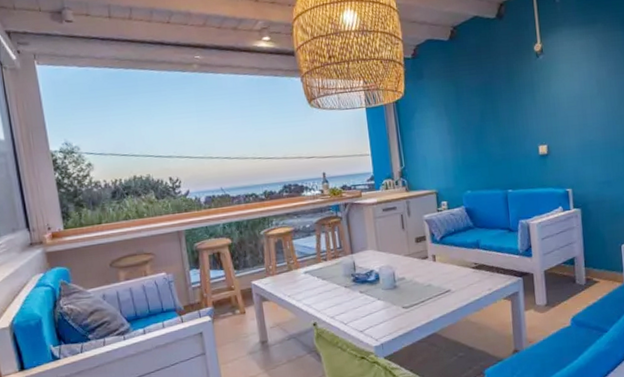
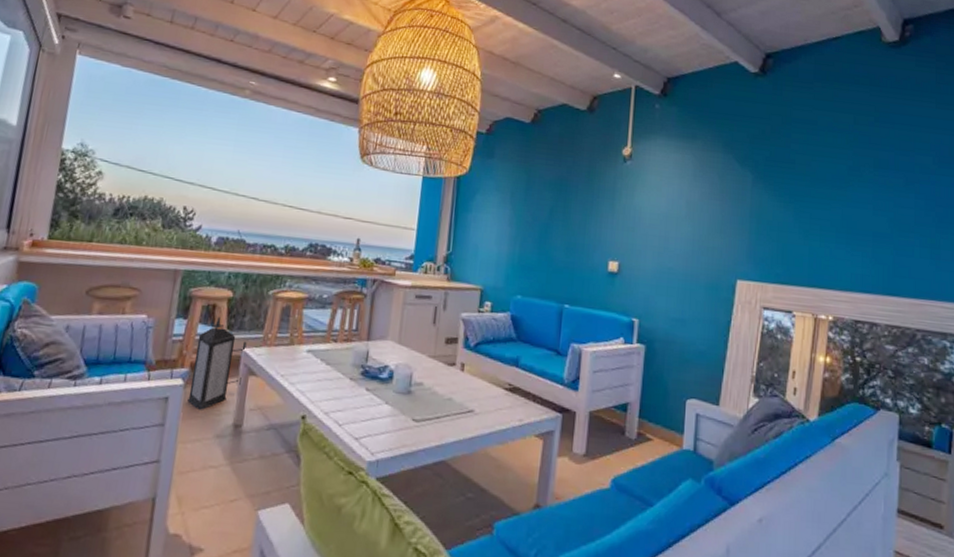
lantern: none [212,260,257,338] -> present [188,316,247,411]

